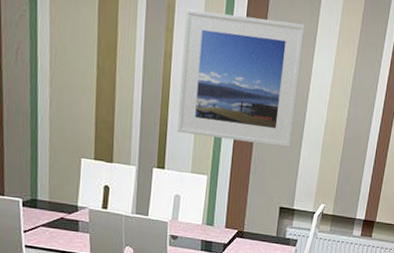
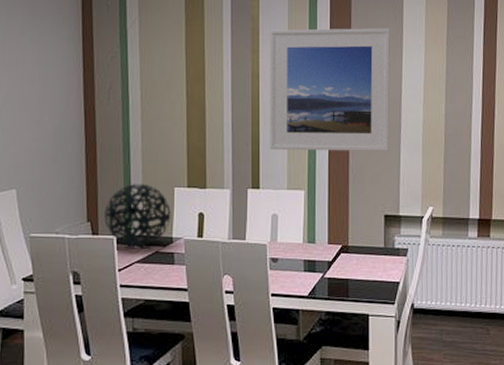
decorative orb: none [10,150,78,212] -> present [104,184,171,248]

